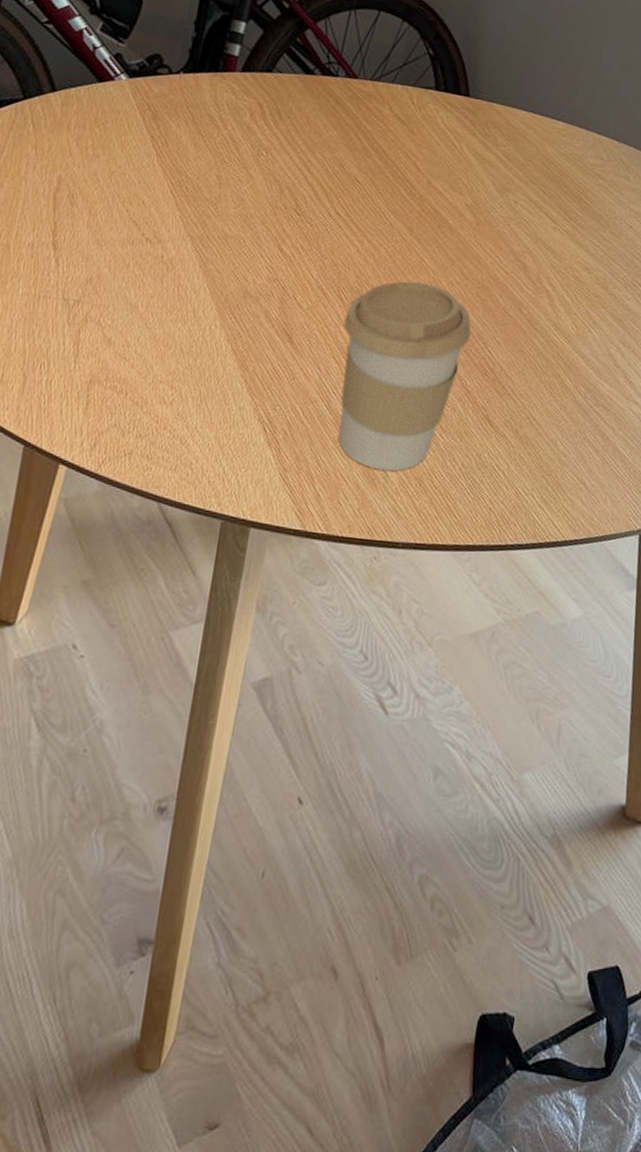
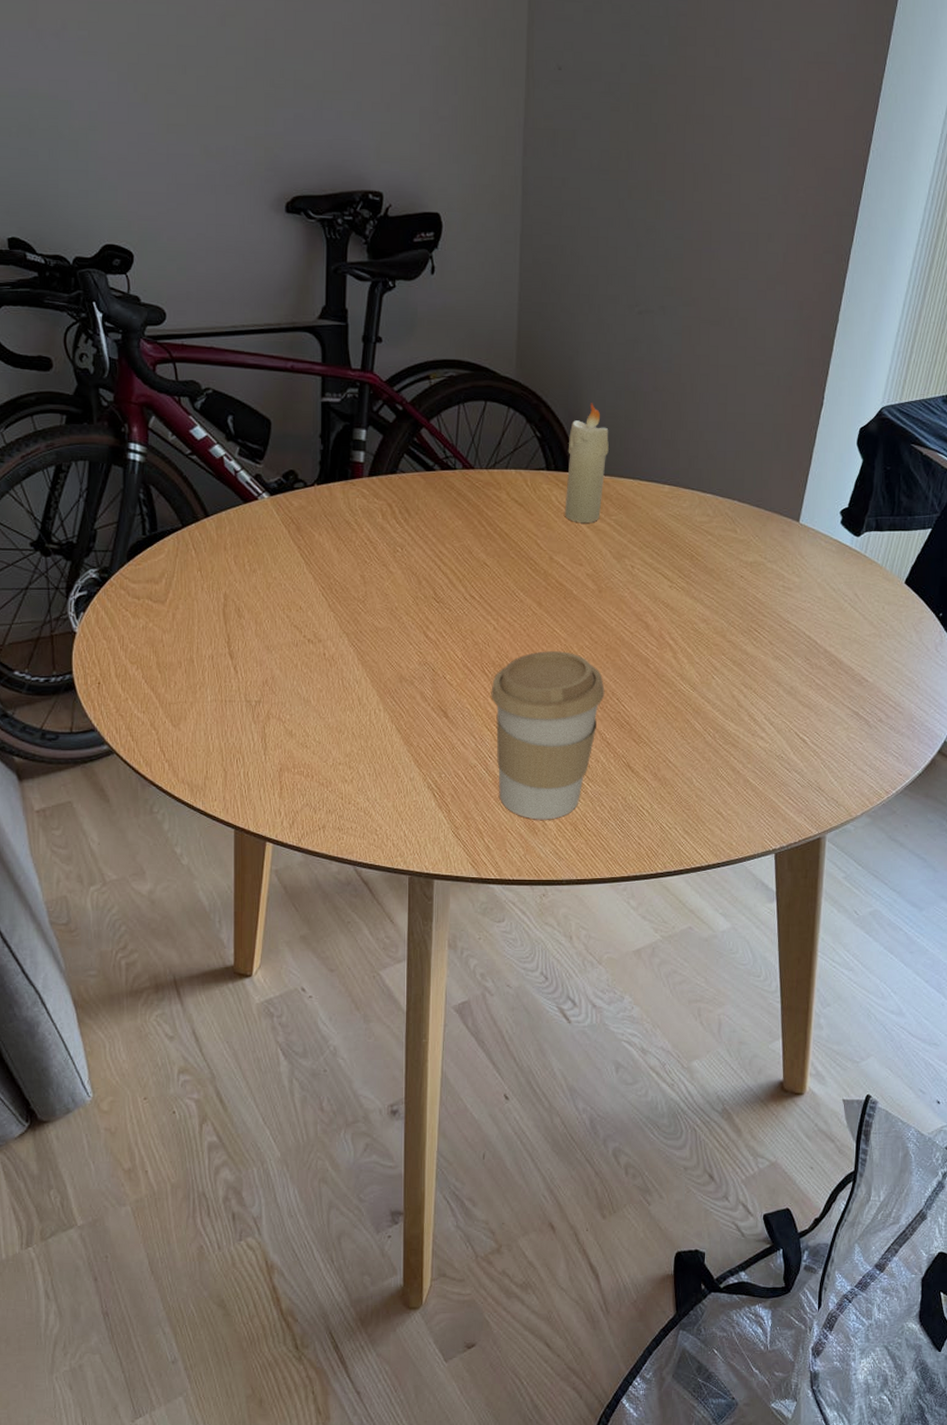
candle: none [449,27,506,151] -> present [564,403,609,523]

